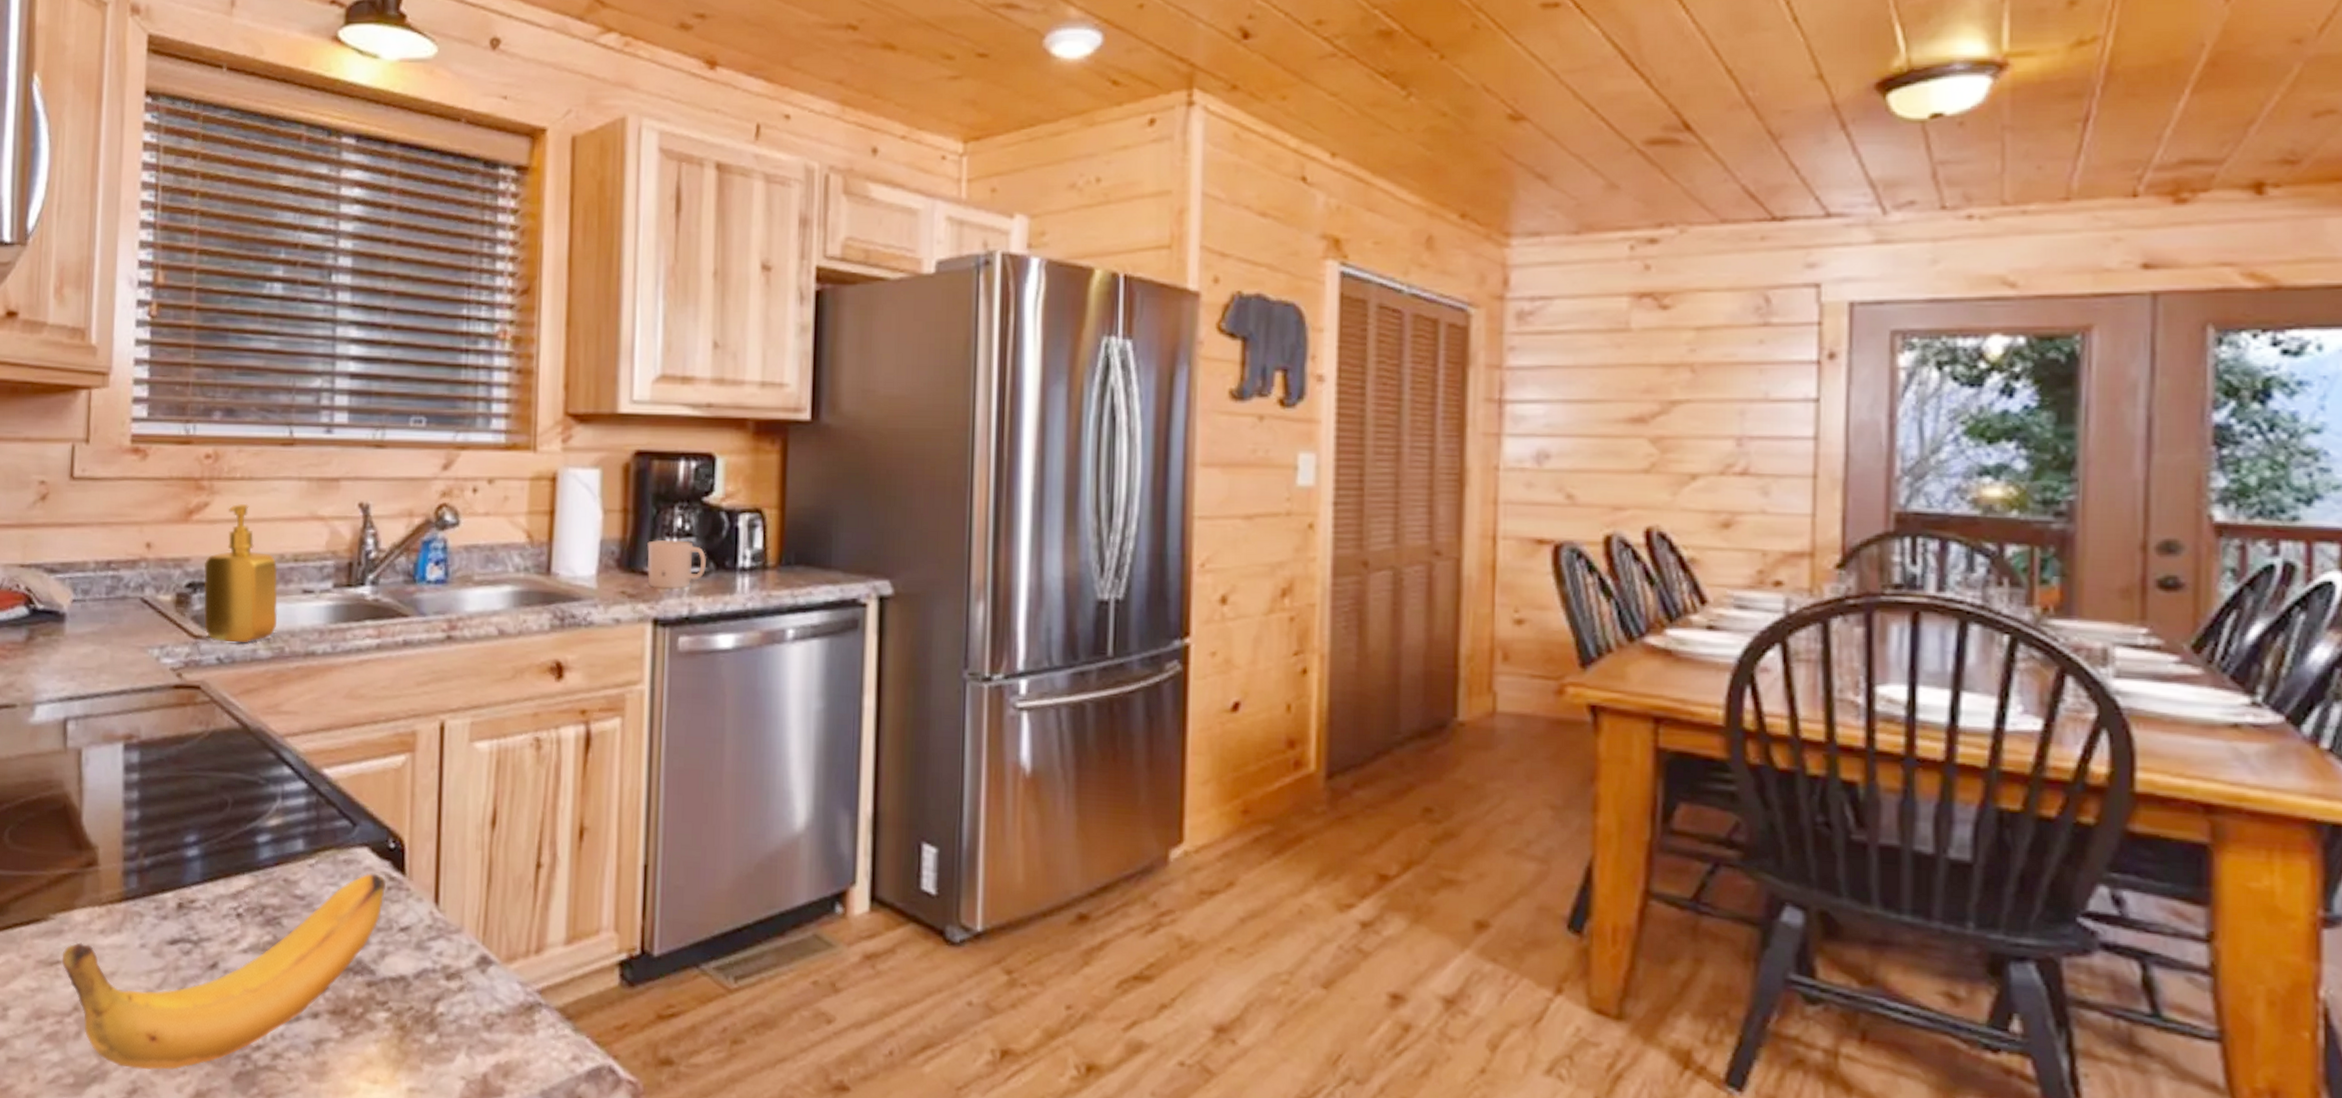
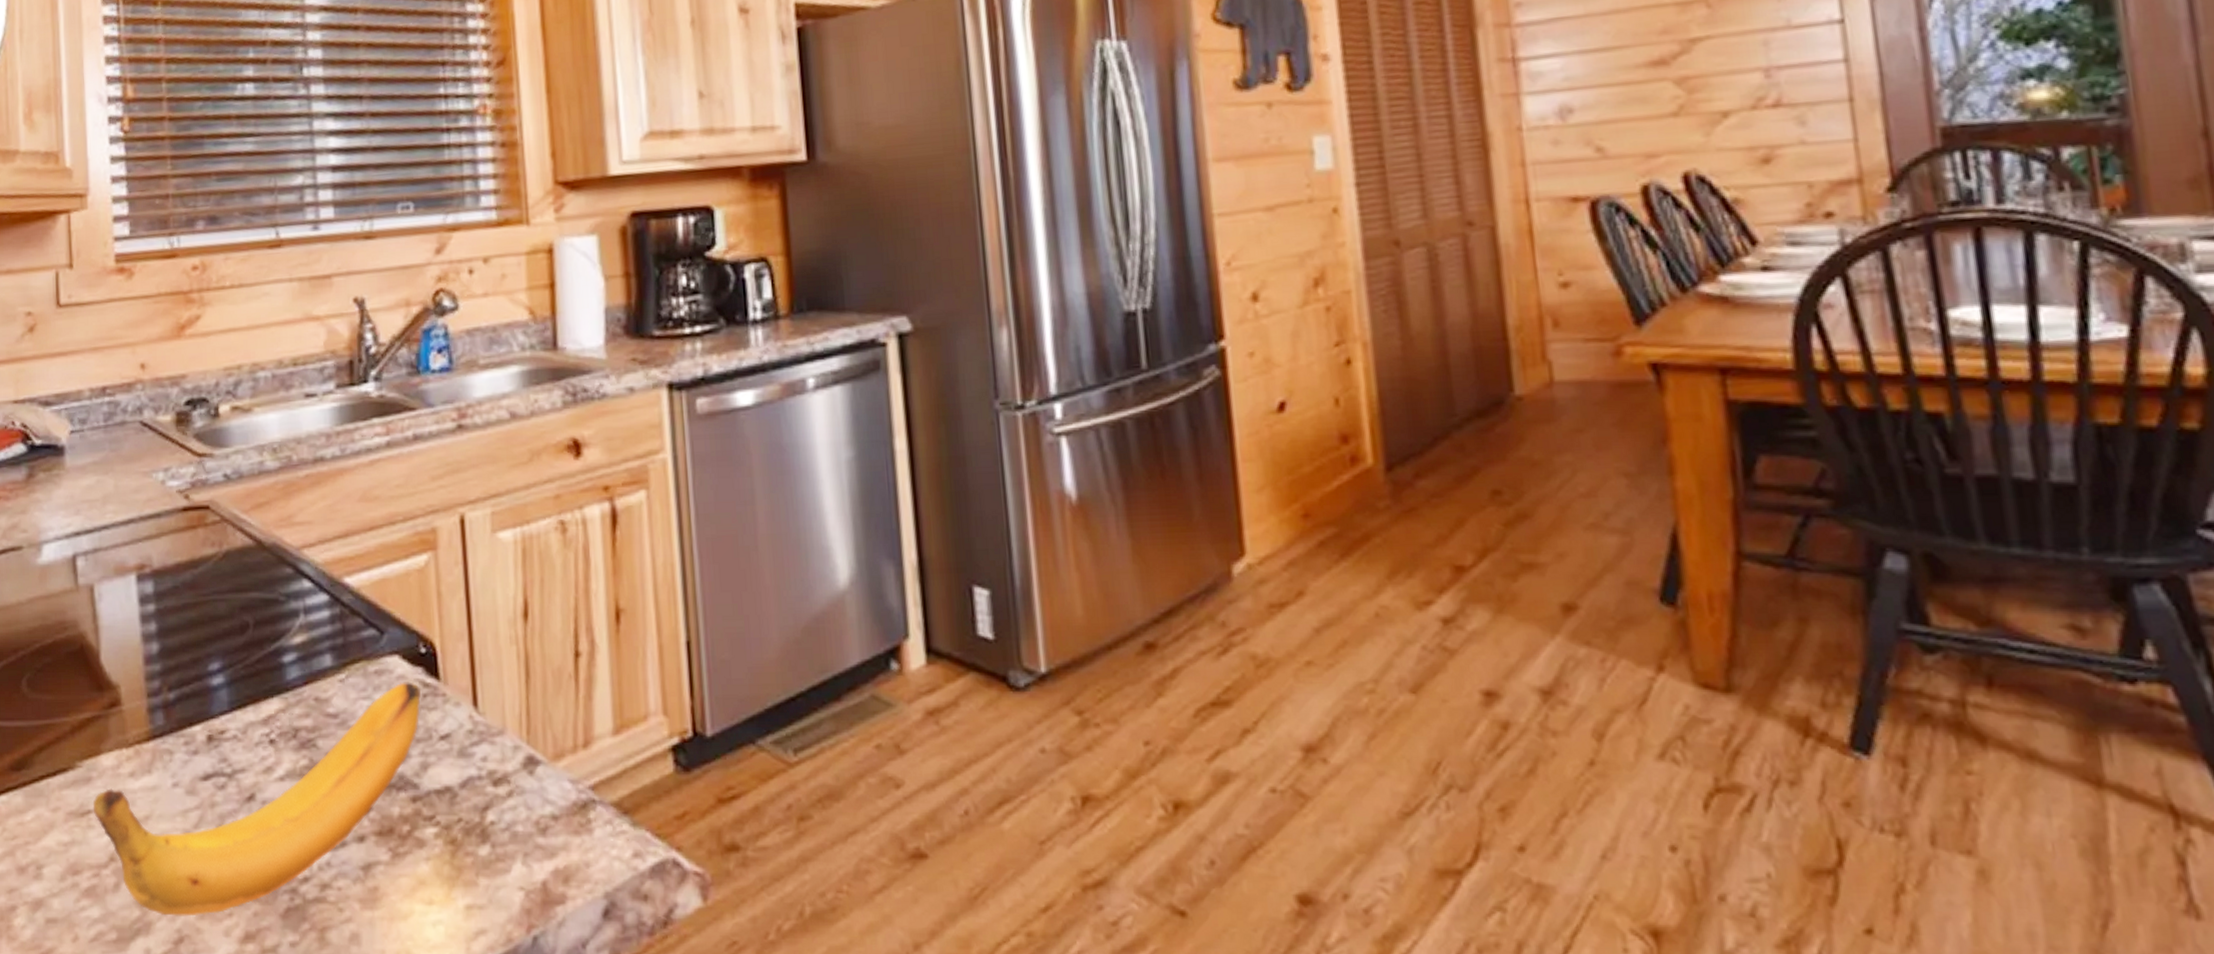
soap dispenser: present [203,503,278,643] -> none [201,311,282,457]
mug: present [646,539,706,591] -> none [653,298,716,353]

